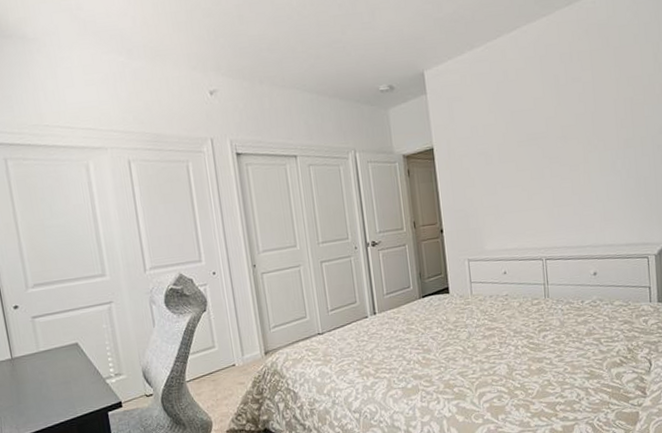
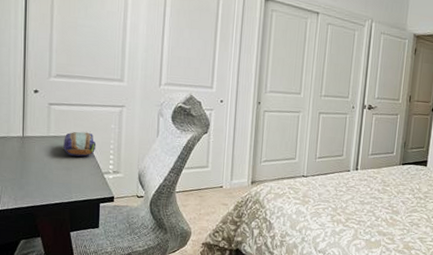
pencil case: none [55,338,92,368] -> present [63,131,97,157]

